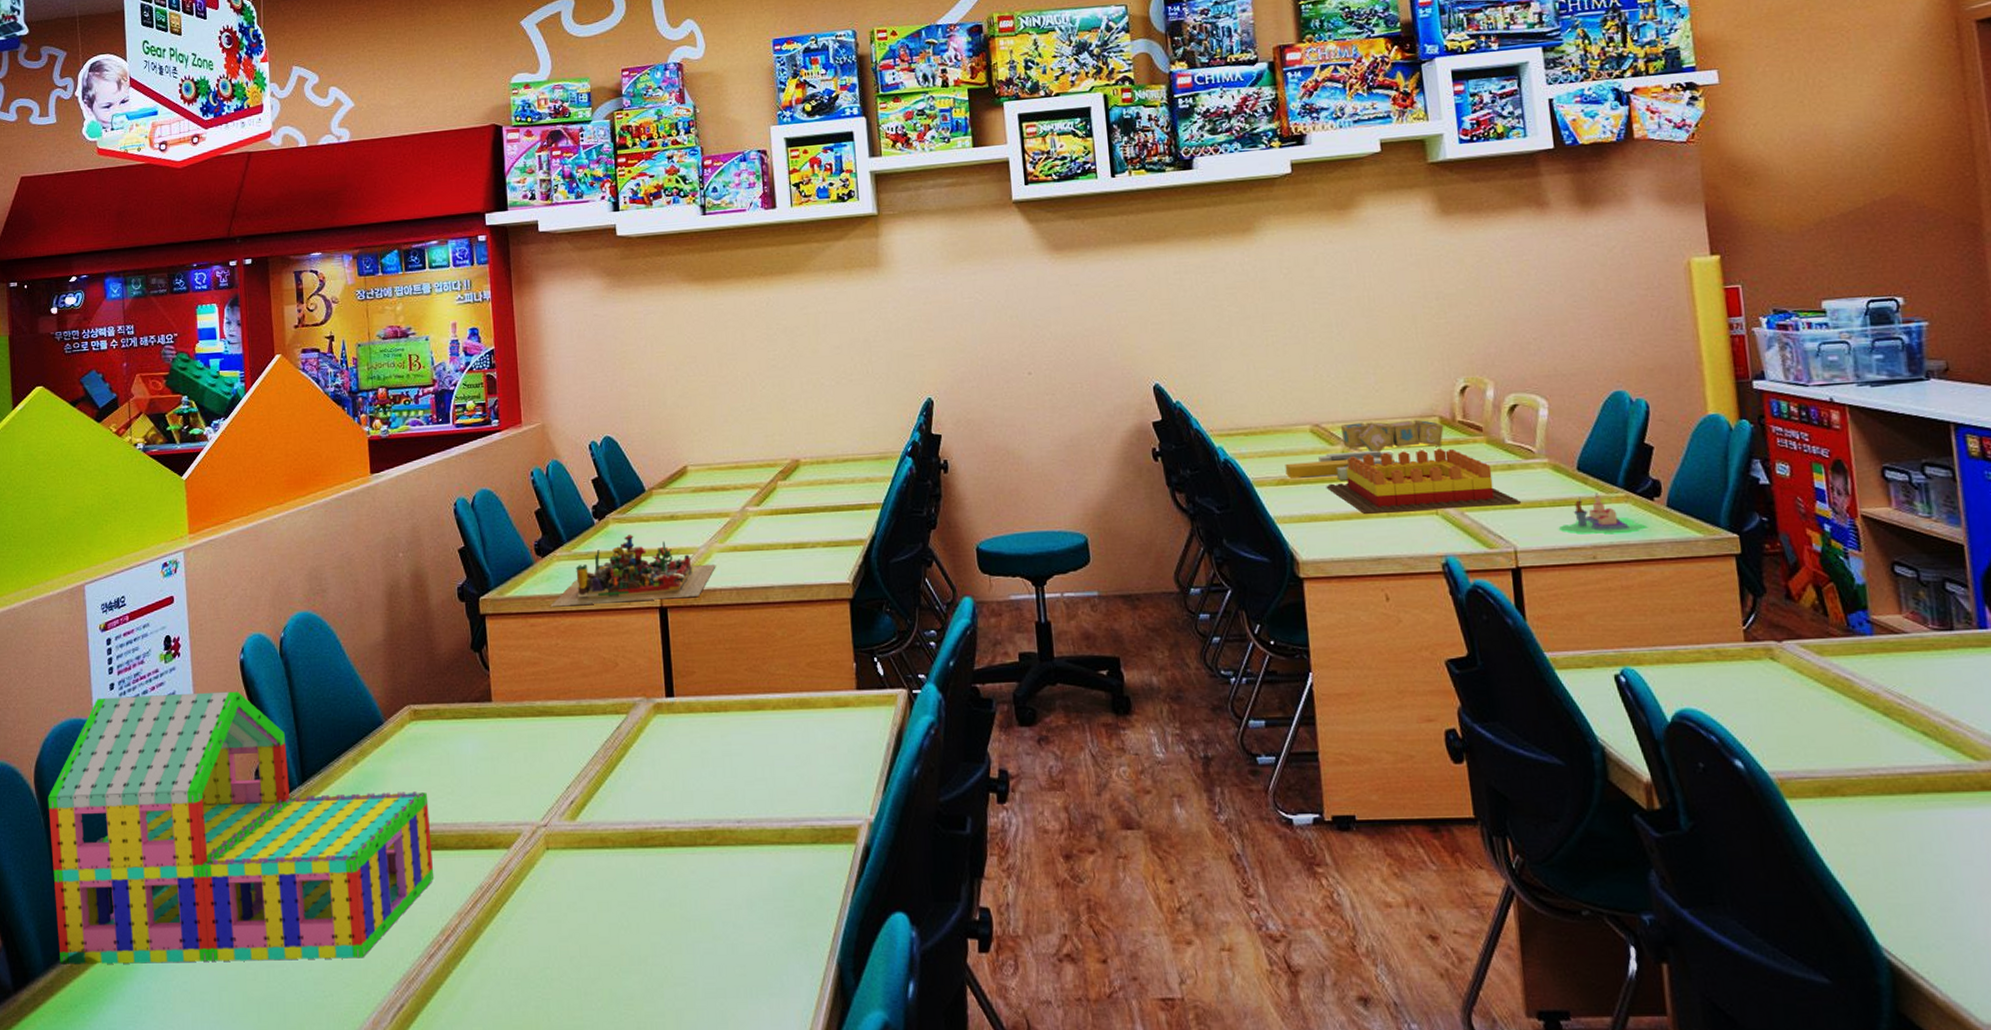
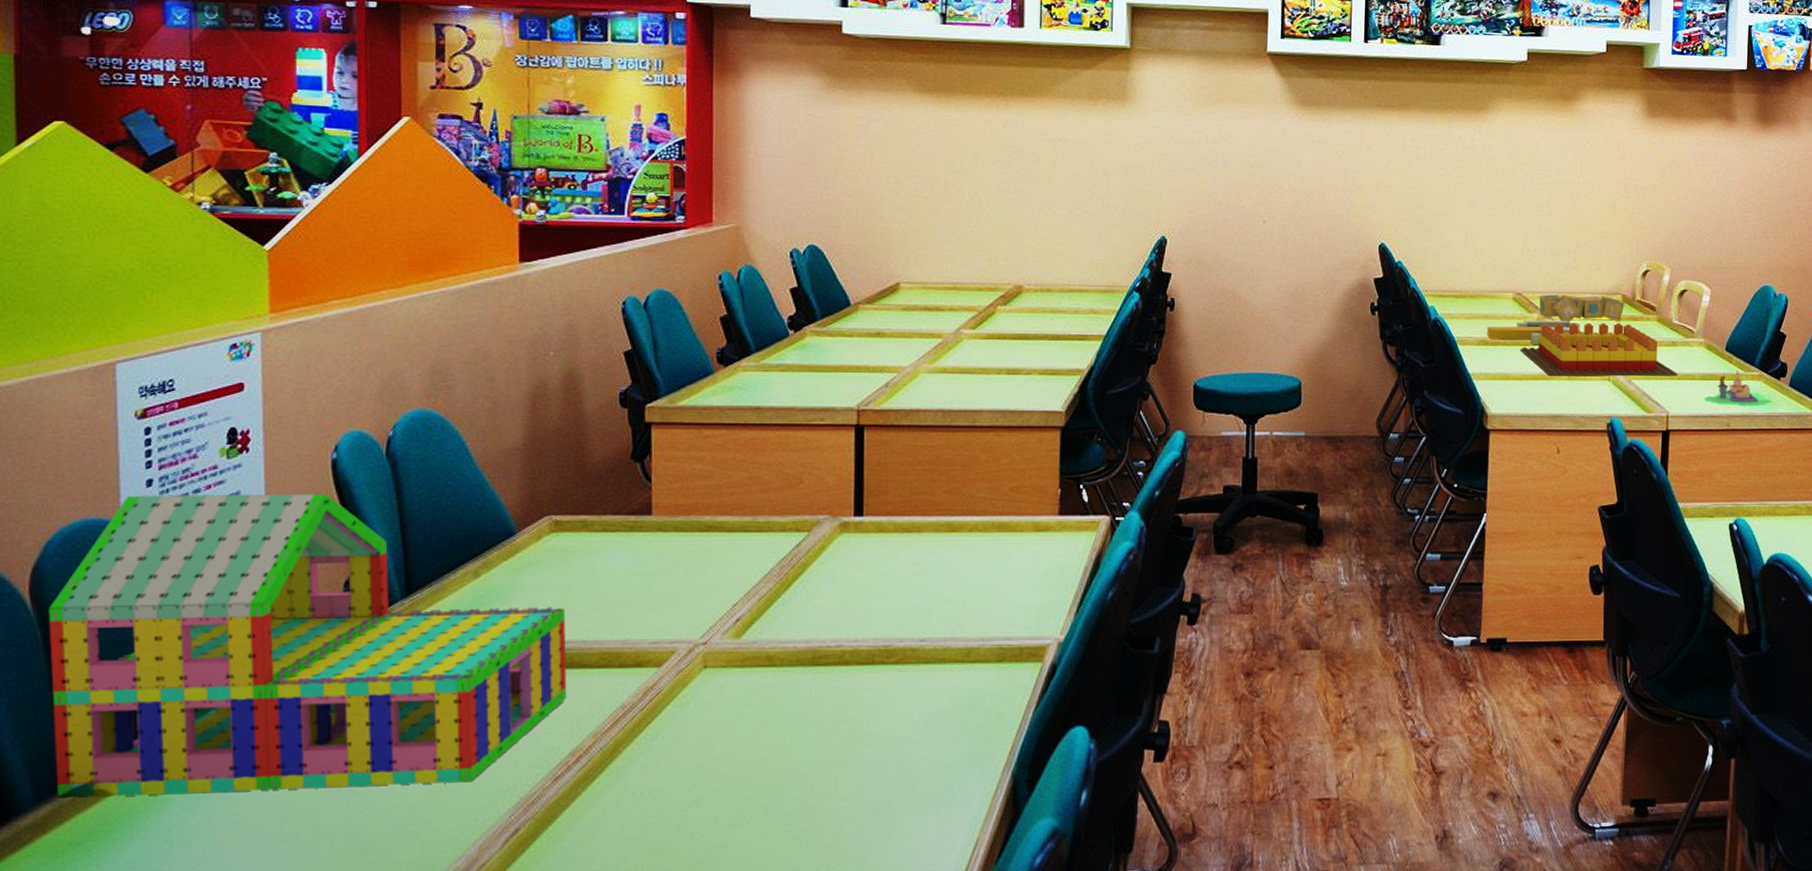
toy building set: present [550,534,716,607] -> none [730,348,922,419]

